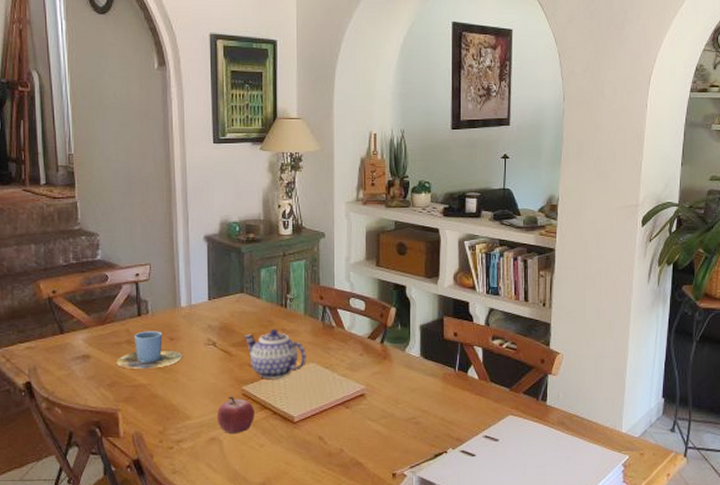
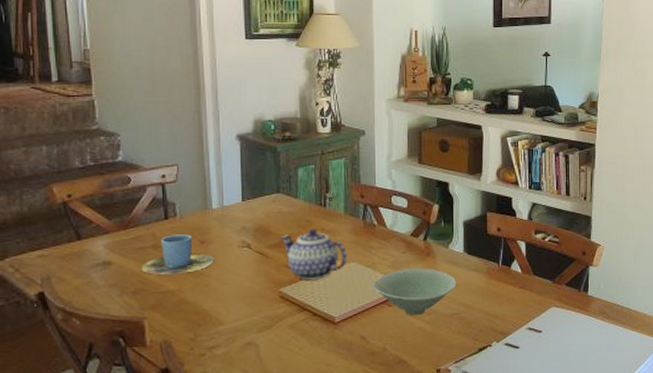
fruit: present [216,396,254,434] -> none [252,299,293,338]
bowl: none [329,371,413,419] -> present [371,268,457,316]

